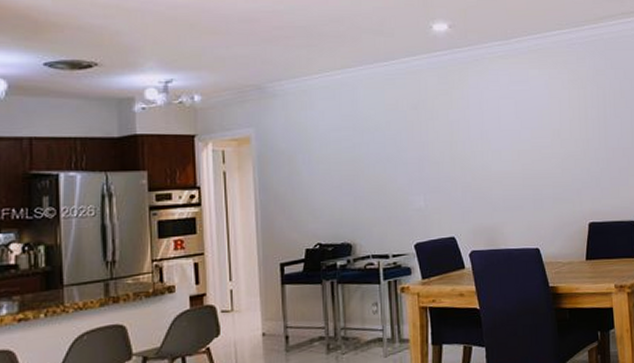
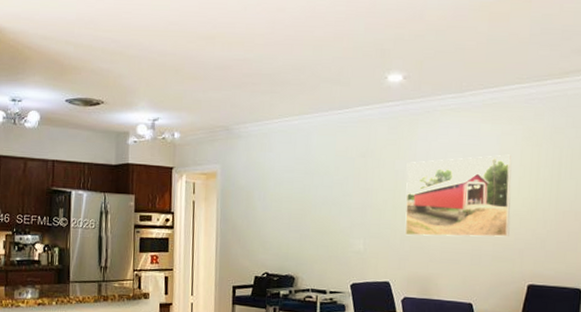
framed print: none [460,98,567,187] -> present [405,154,512,237]

